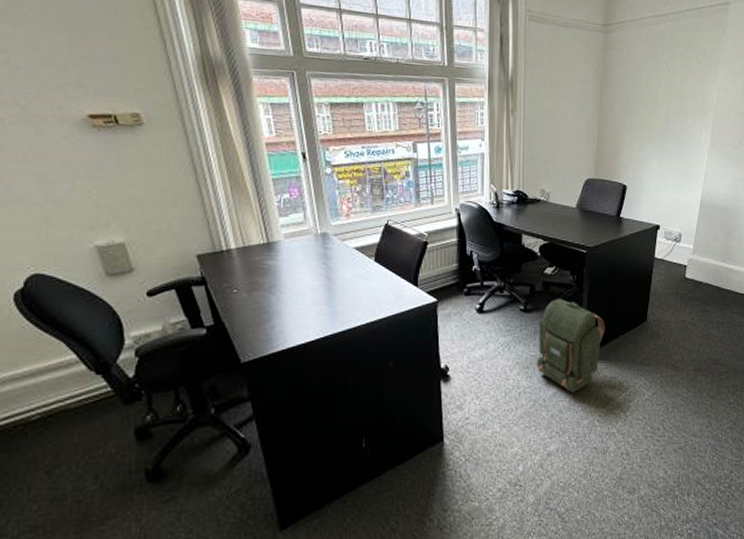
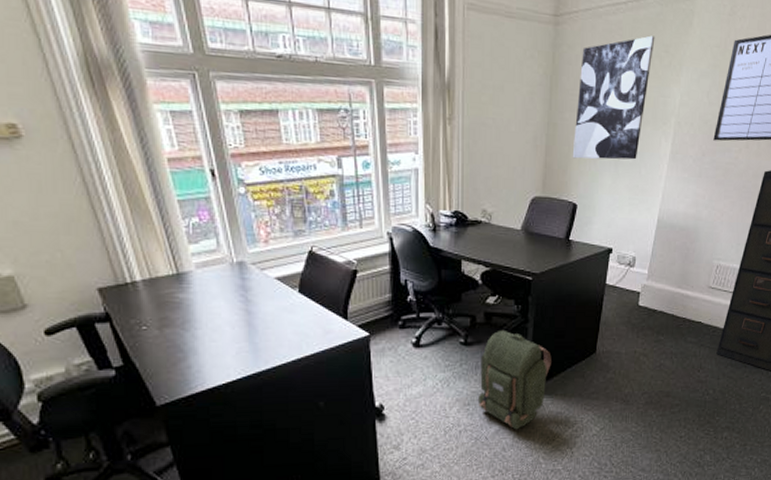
wall art: none [621,42,693,147] -> present [572,35,655,160]

